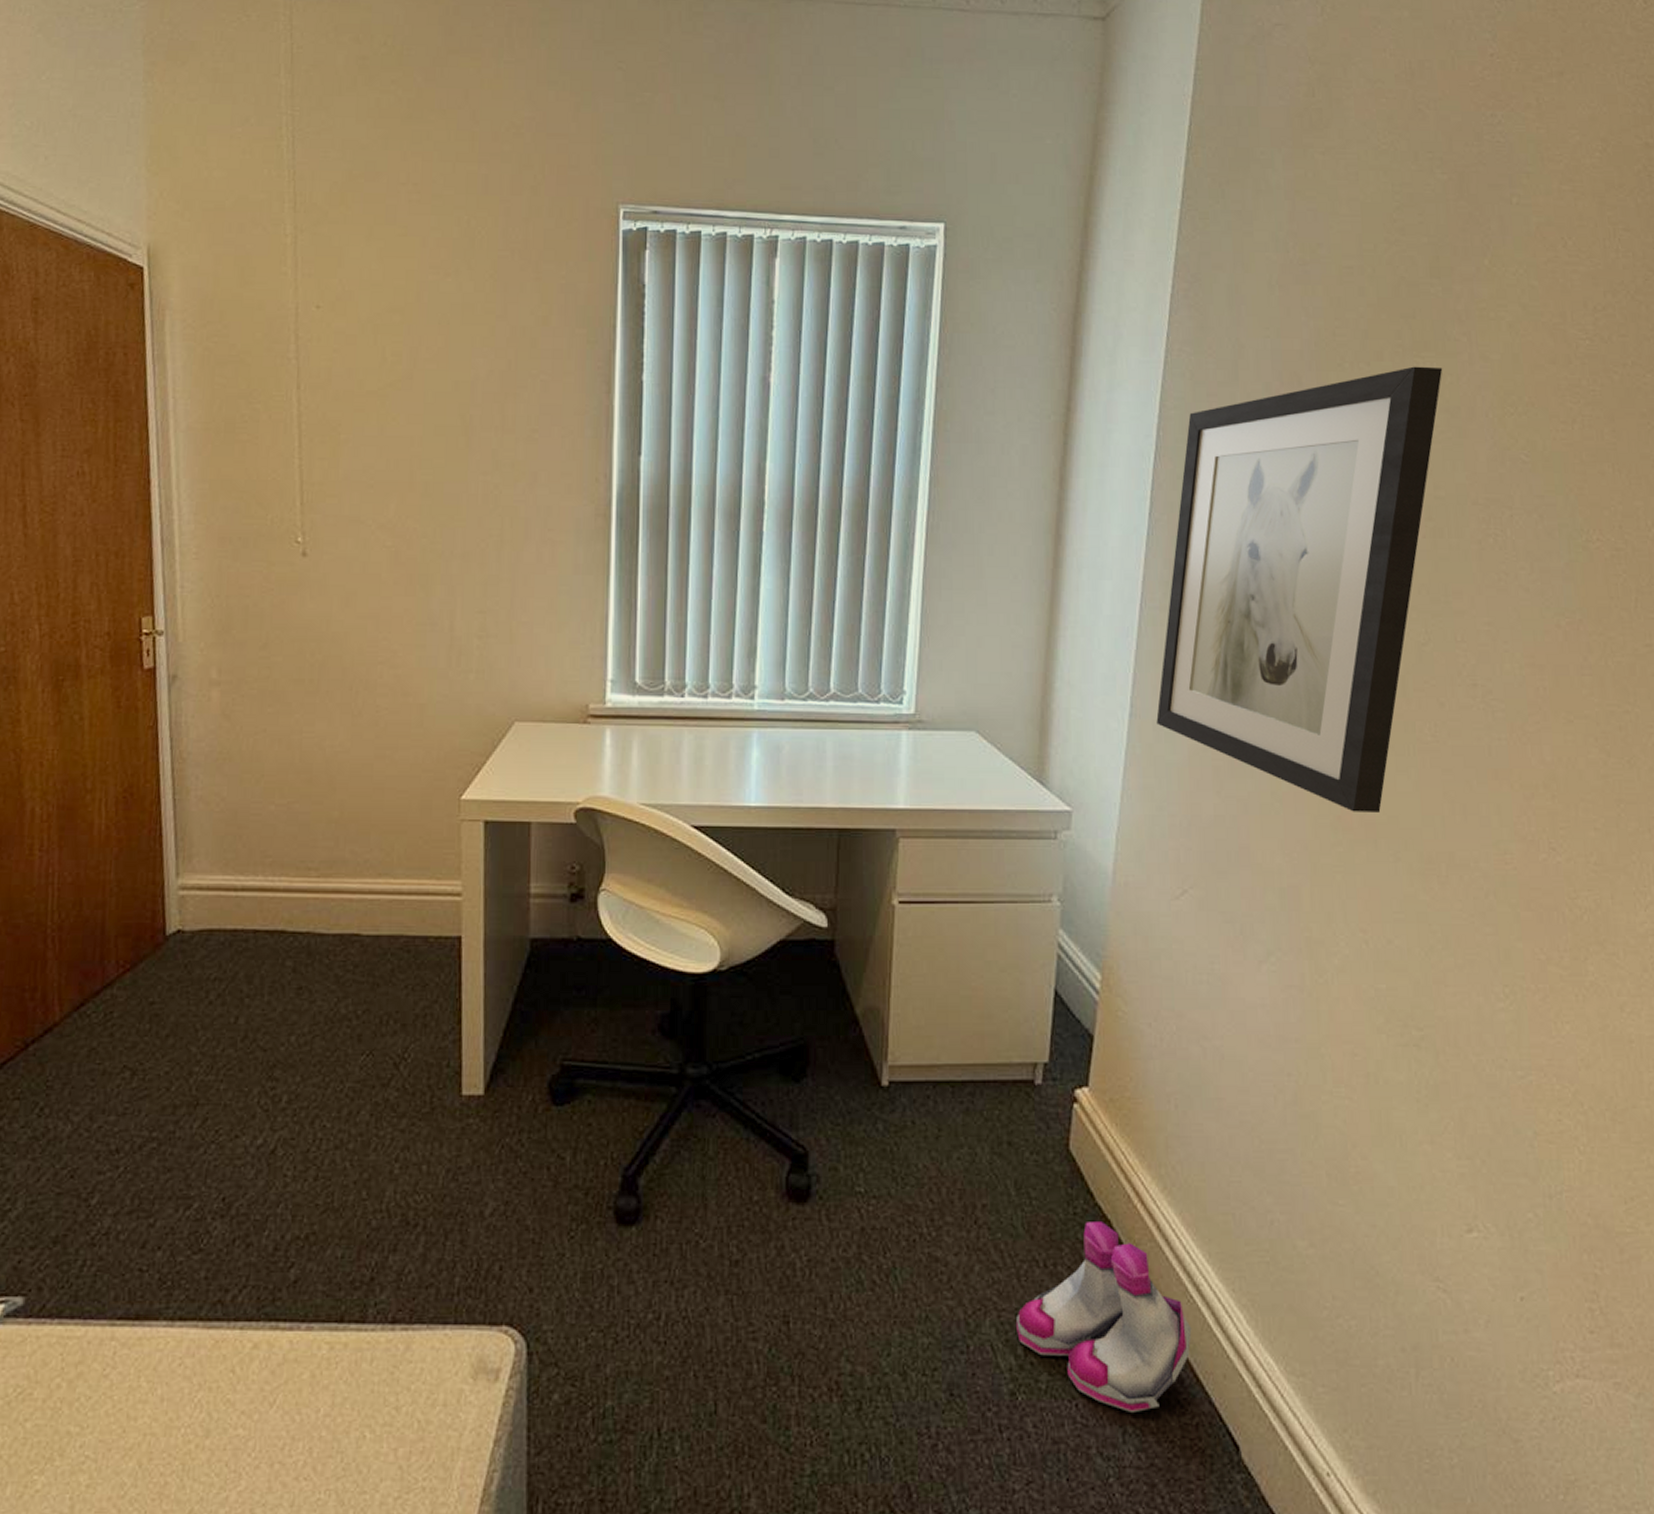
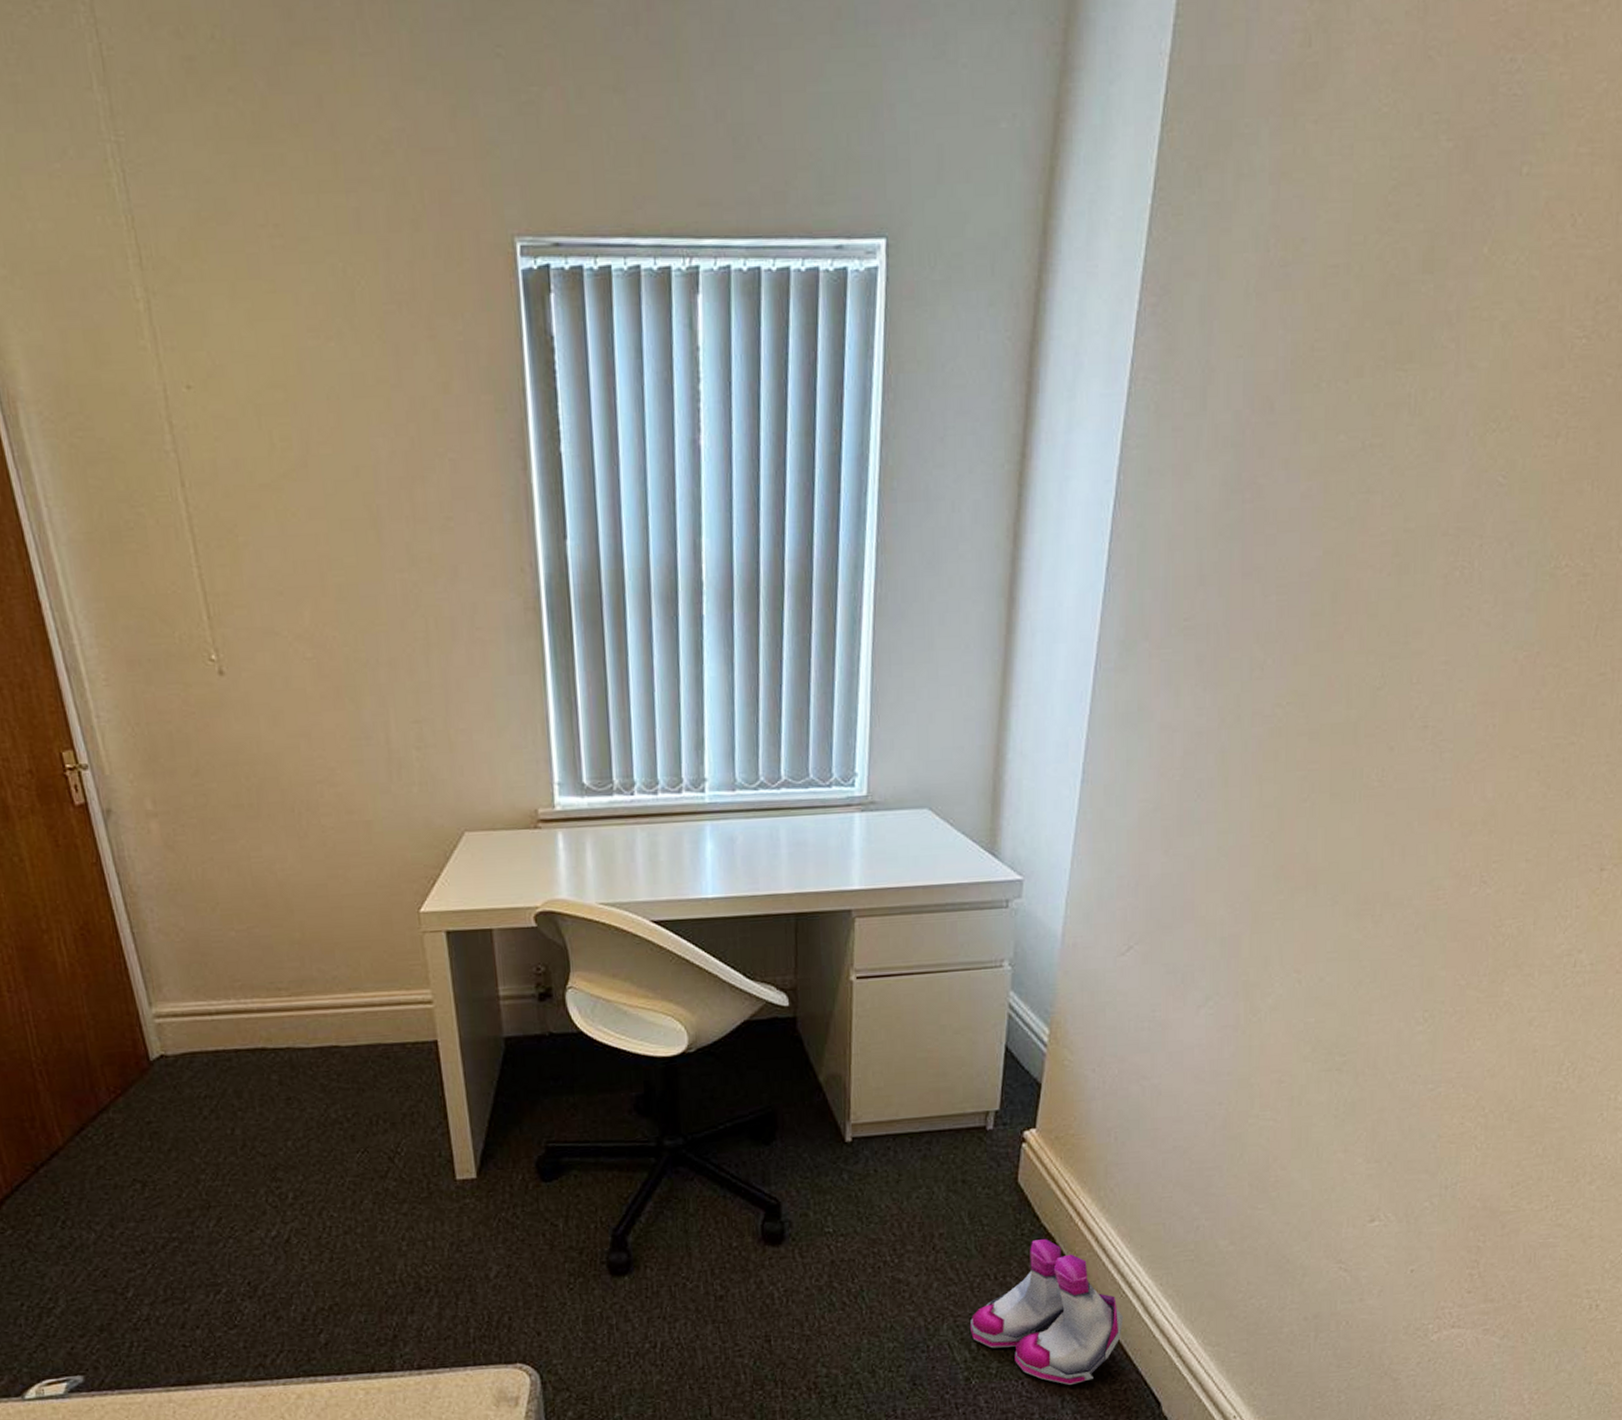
wall art: present [1156,366,1443,812] -> none [1108,380,1426,861]

